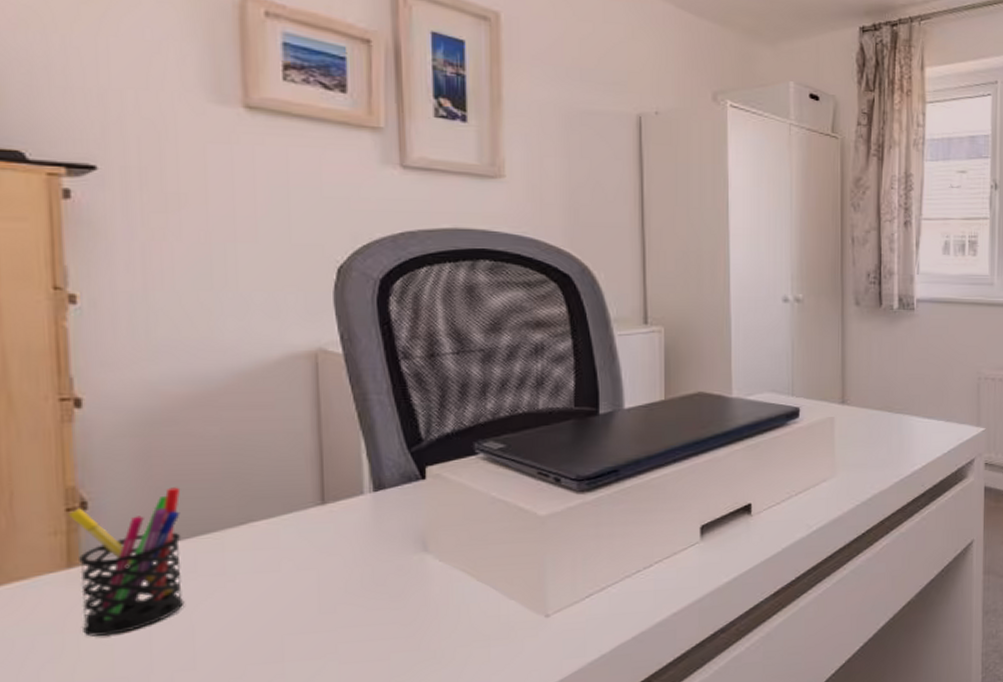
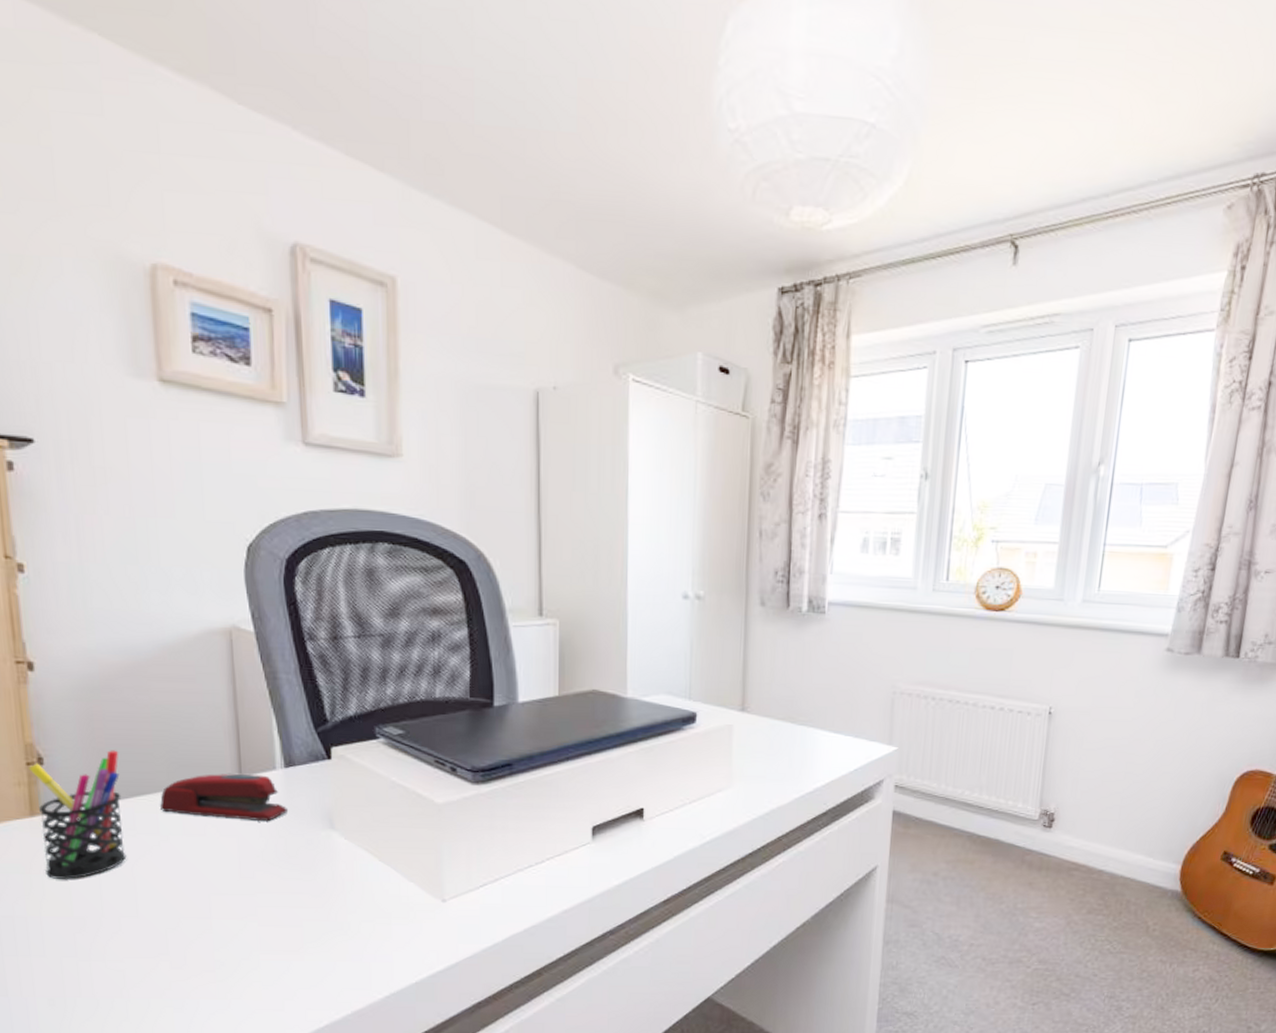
stapler: none [226,501,376,551] -> present [159,774,287,821]

